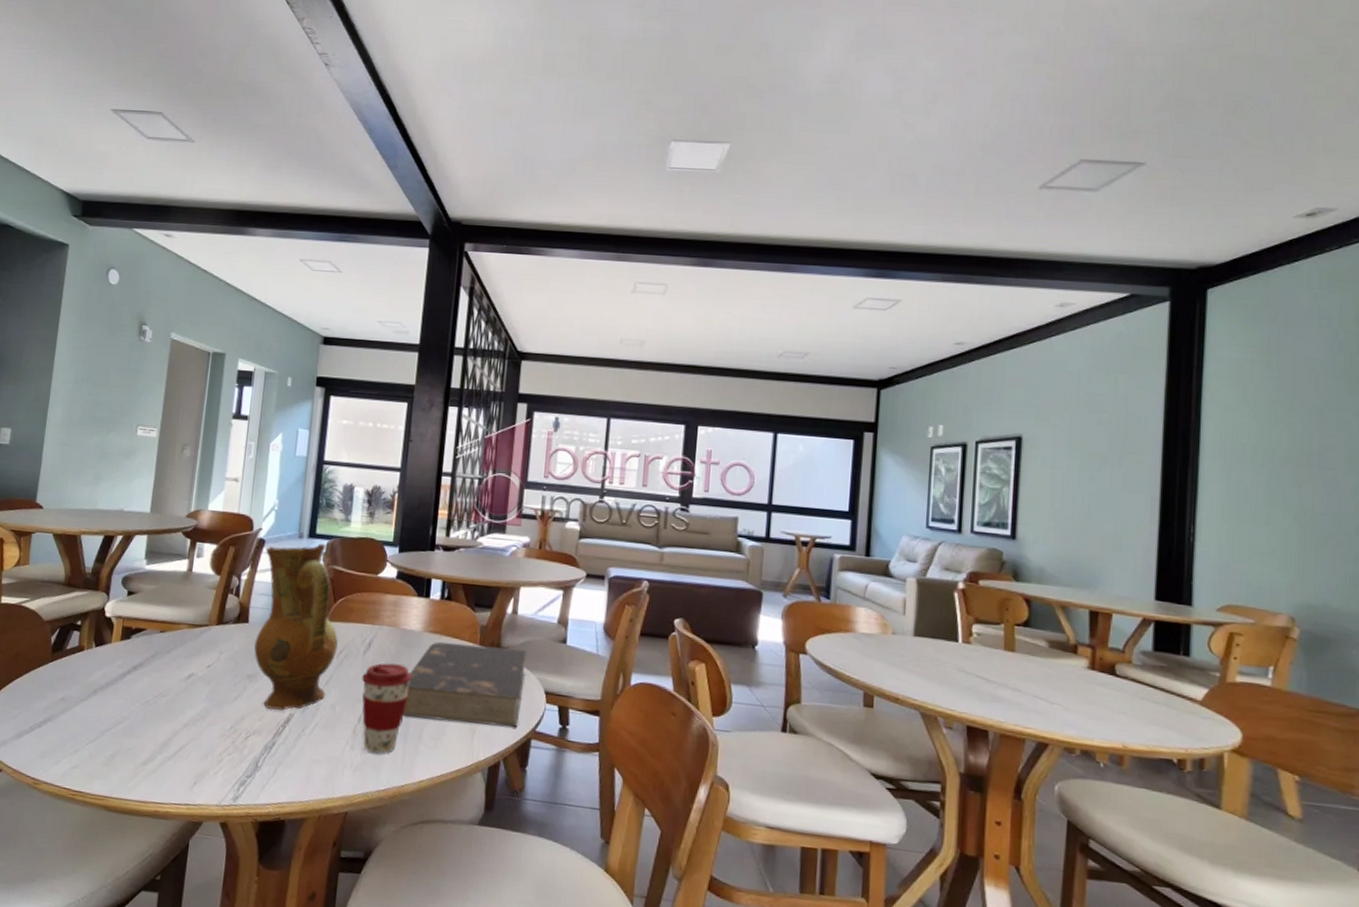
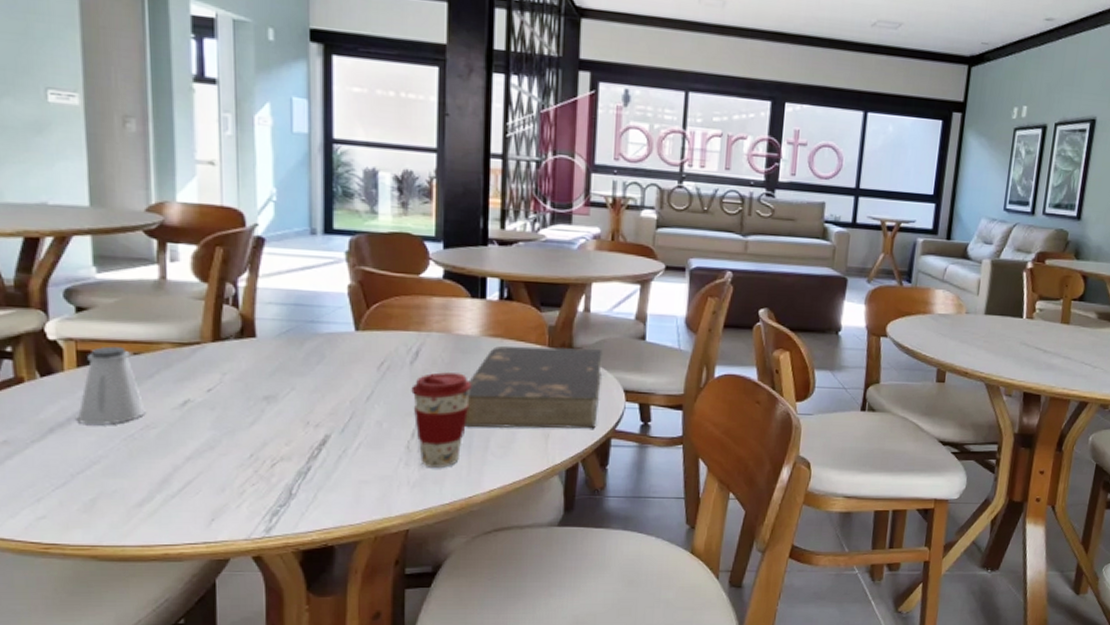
saltshaker: none [114,624,161,691] -> present [78,346,146,426]
ceramic jug: present [254,544,339,711] -> none [266,241,378,433]

